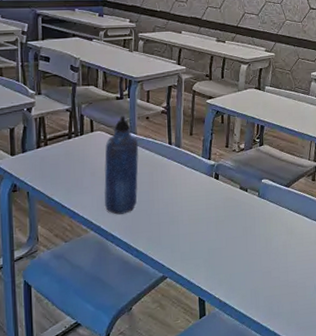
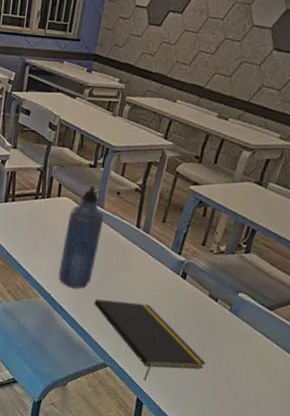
notepad: none [143,209,249,280] -> present [94,298,206,381]

